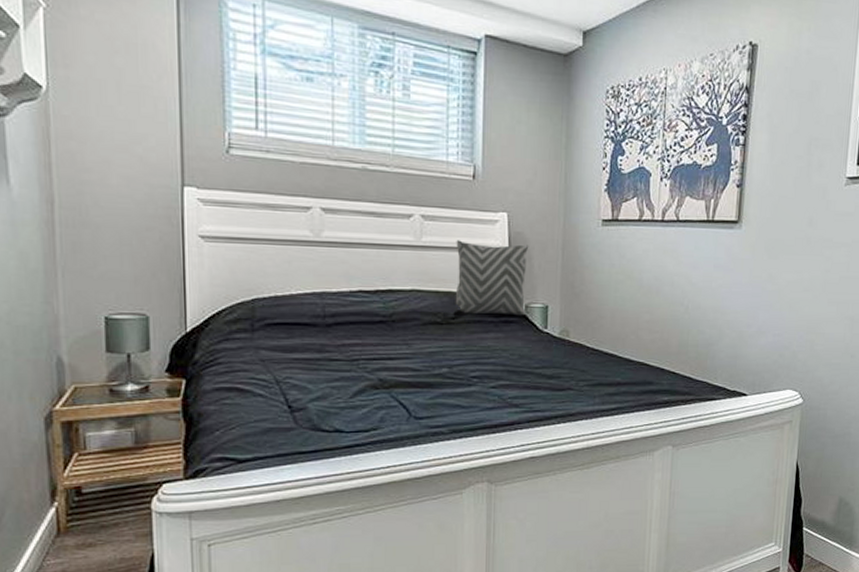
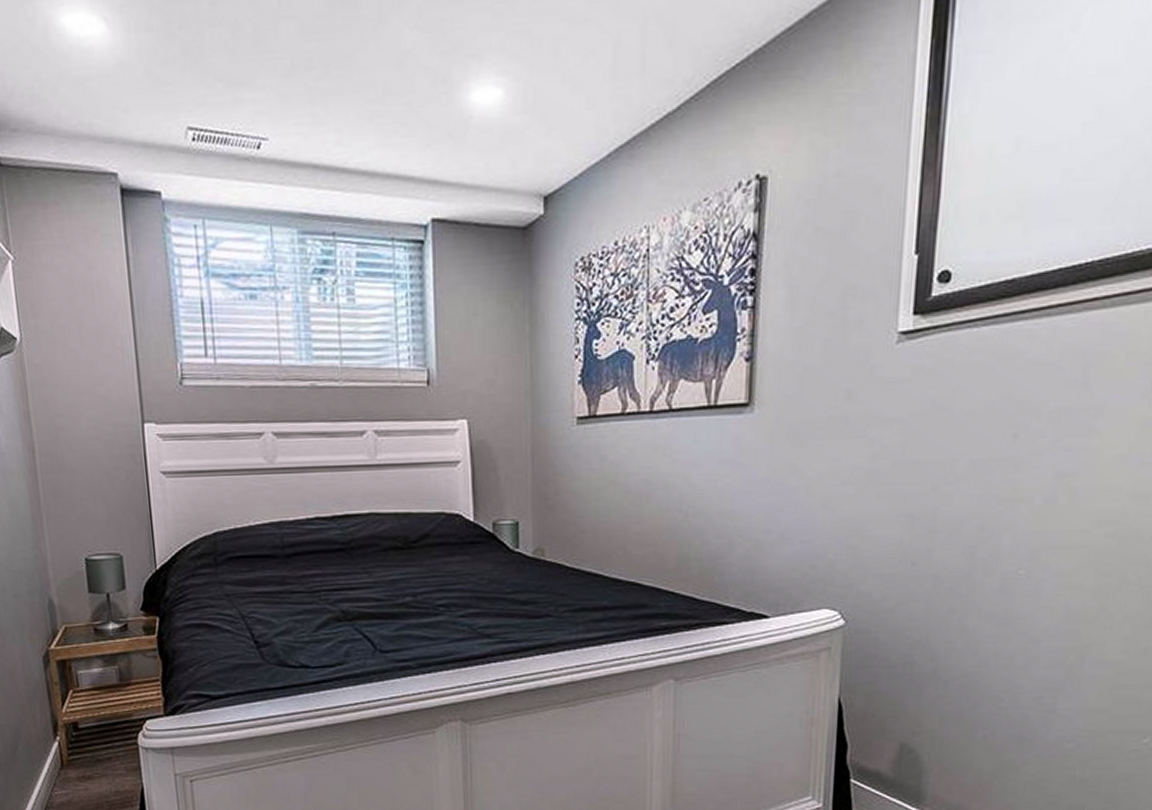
pillow: present [452,240,529,317] -> none [413,454,494,540]

